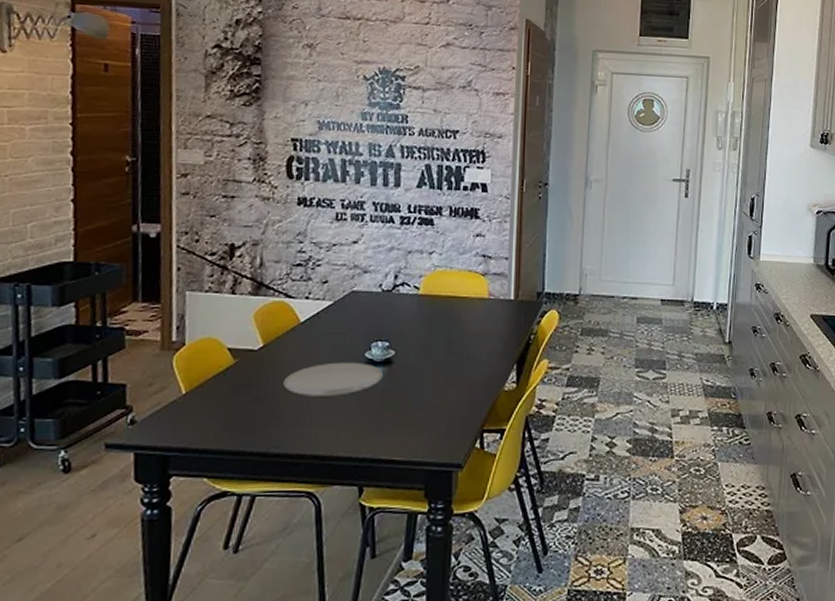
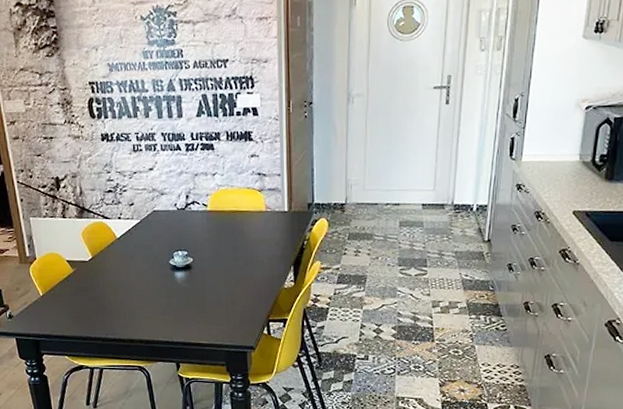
plate: present [283,362,383,397] -> none [111,268,185,296]

